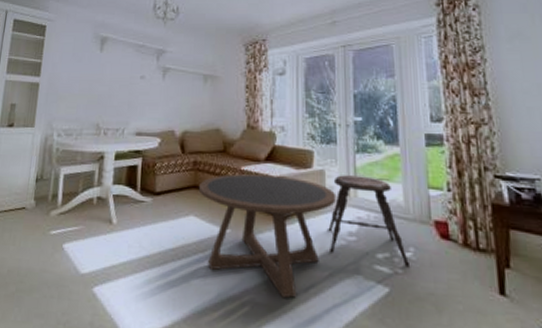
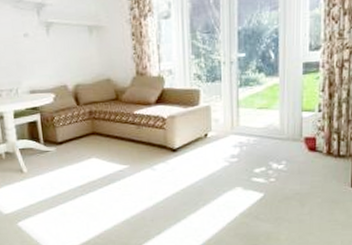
coffee table: present [198,173,337,299] -> none [96,115,221,211]
stool: present [328,175,409,266] -> none [213,107,281,175]

